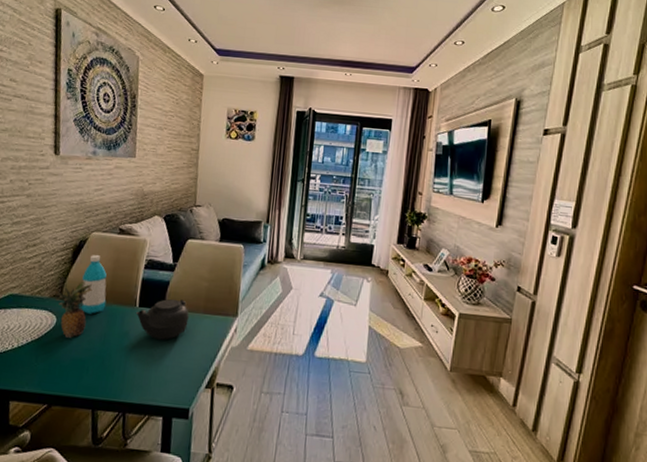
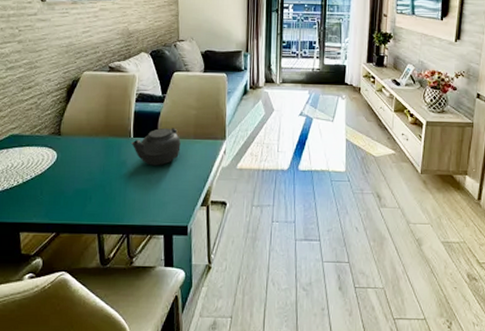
fruit: present [55,279,92,338] -> none [53,116,88,171]
water bottle: present [81,255,107,314] -> none [78,93,103,147]

